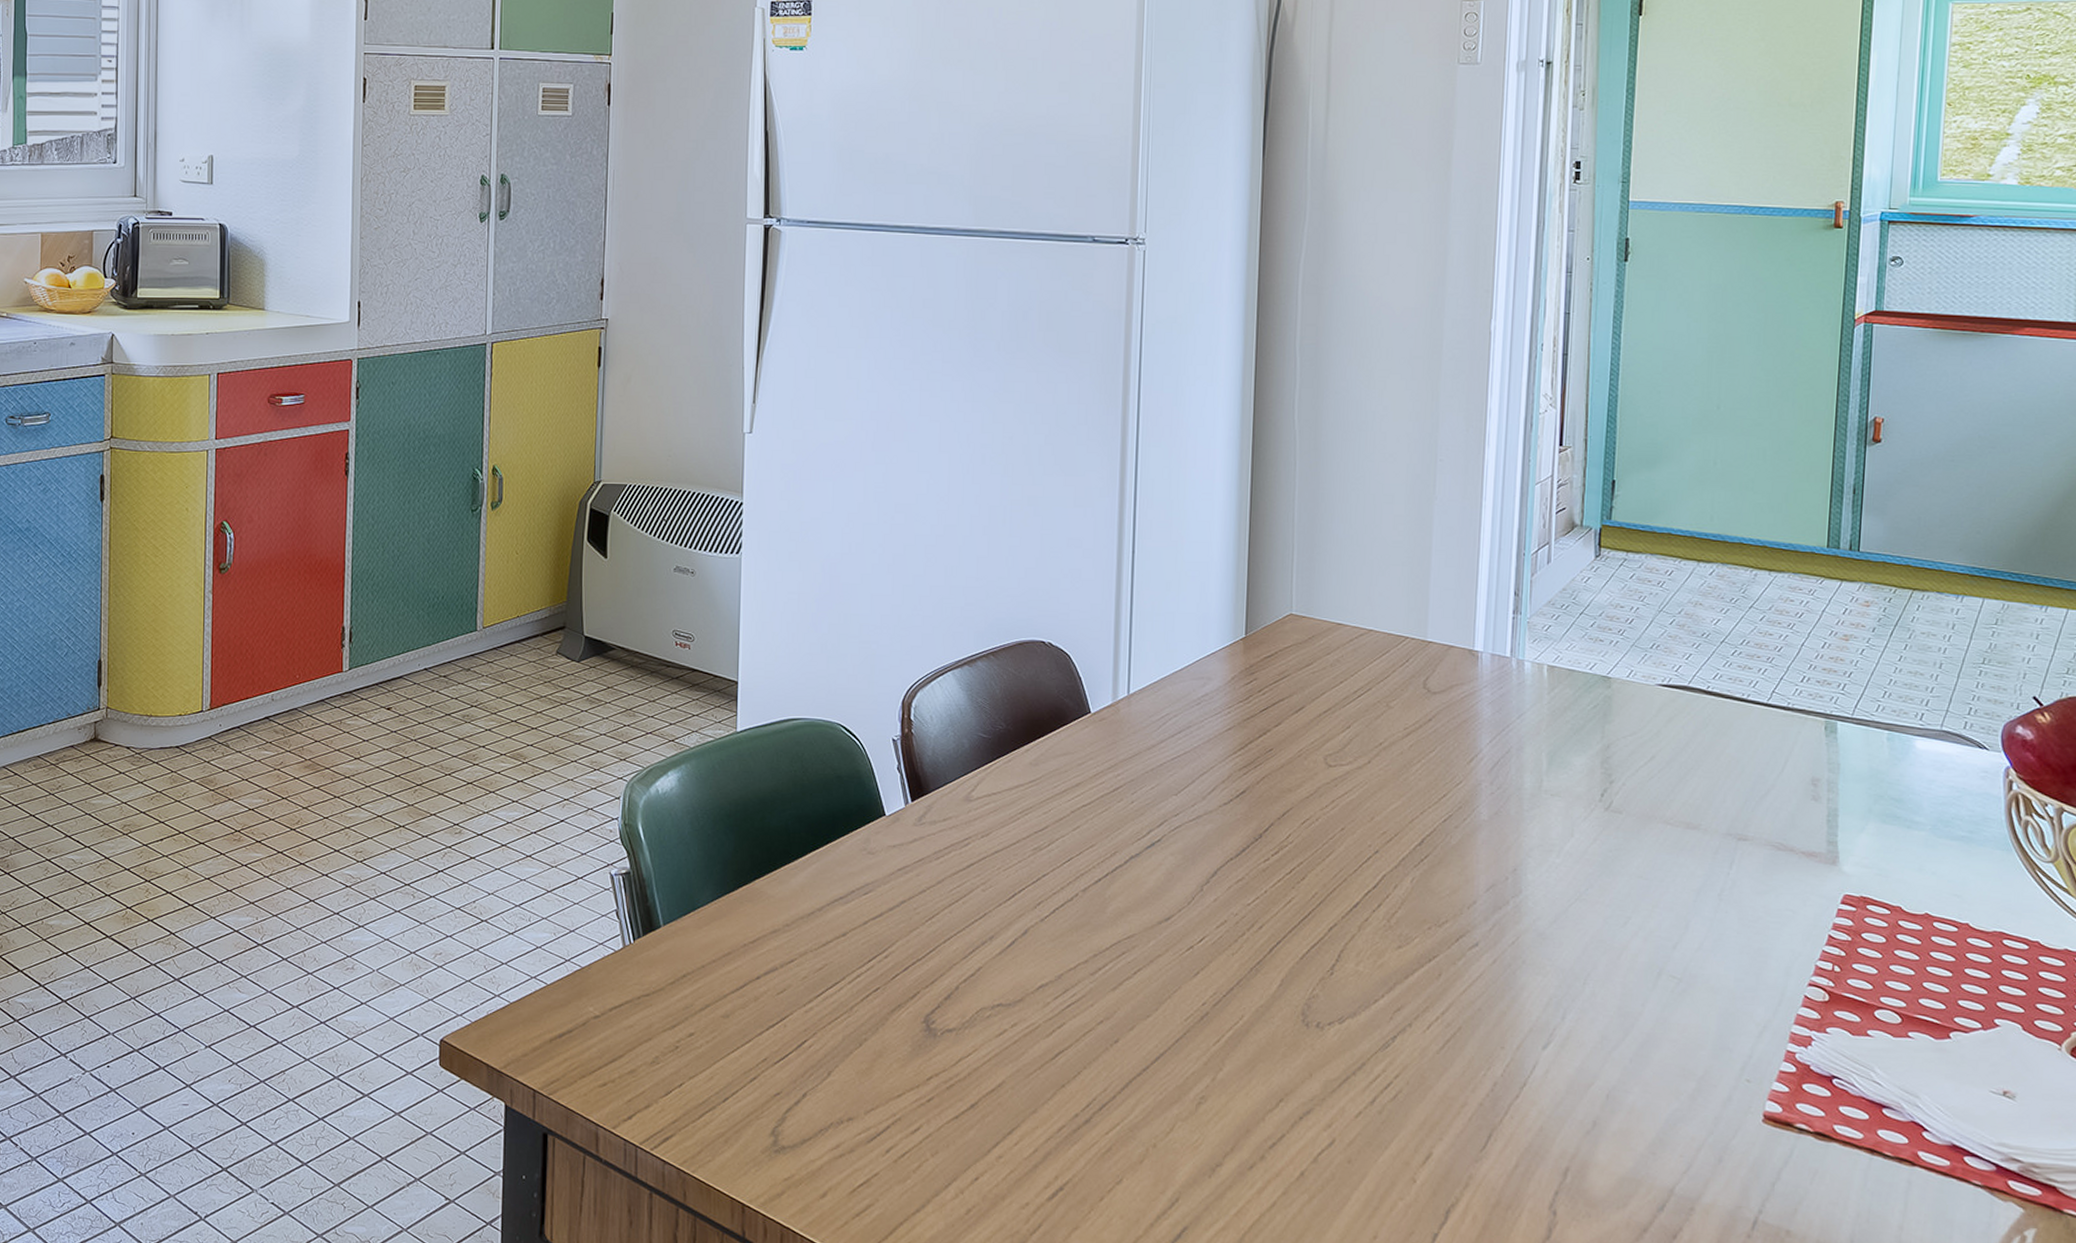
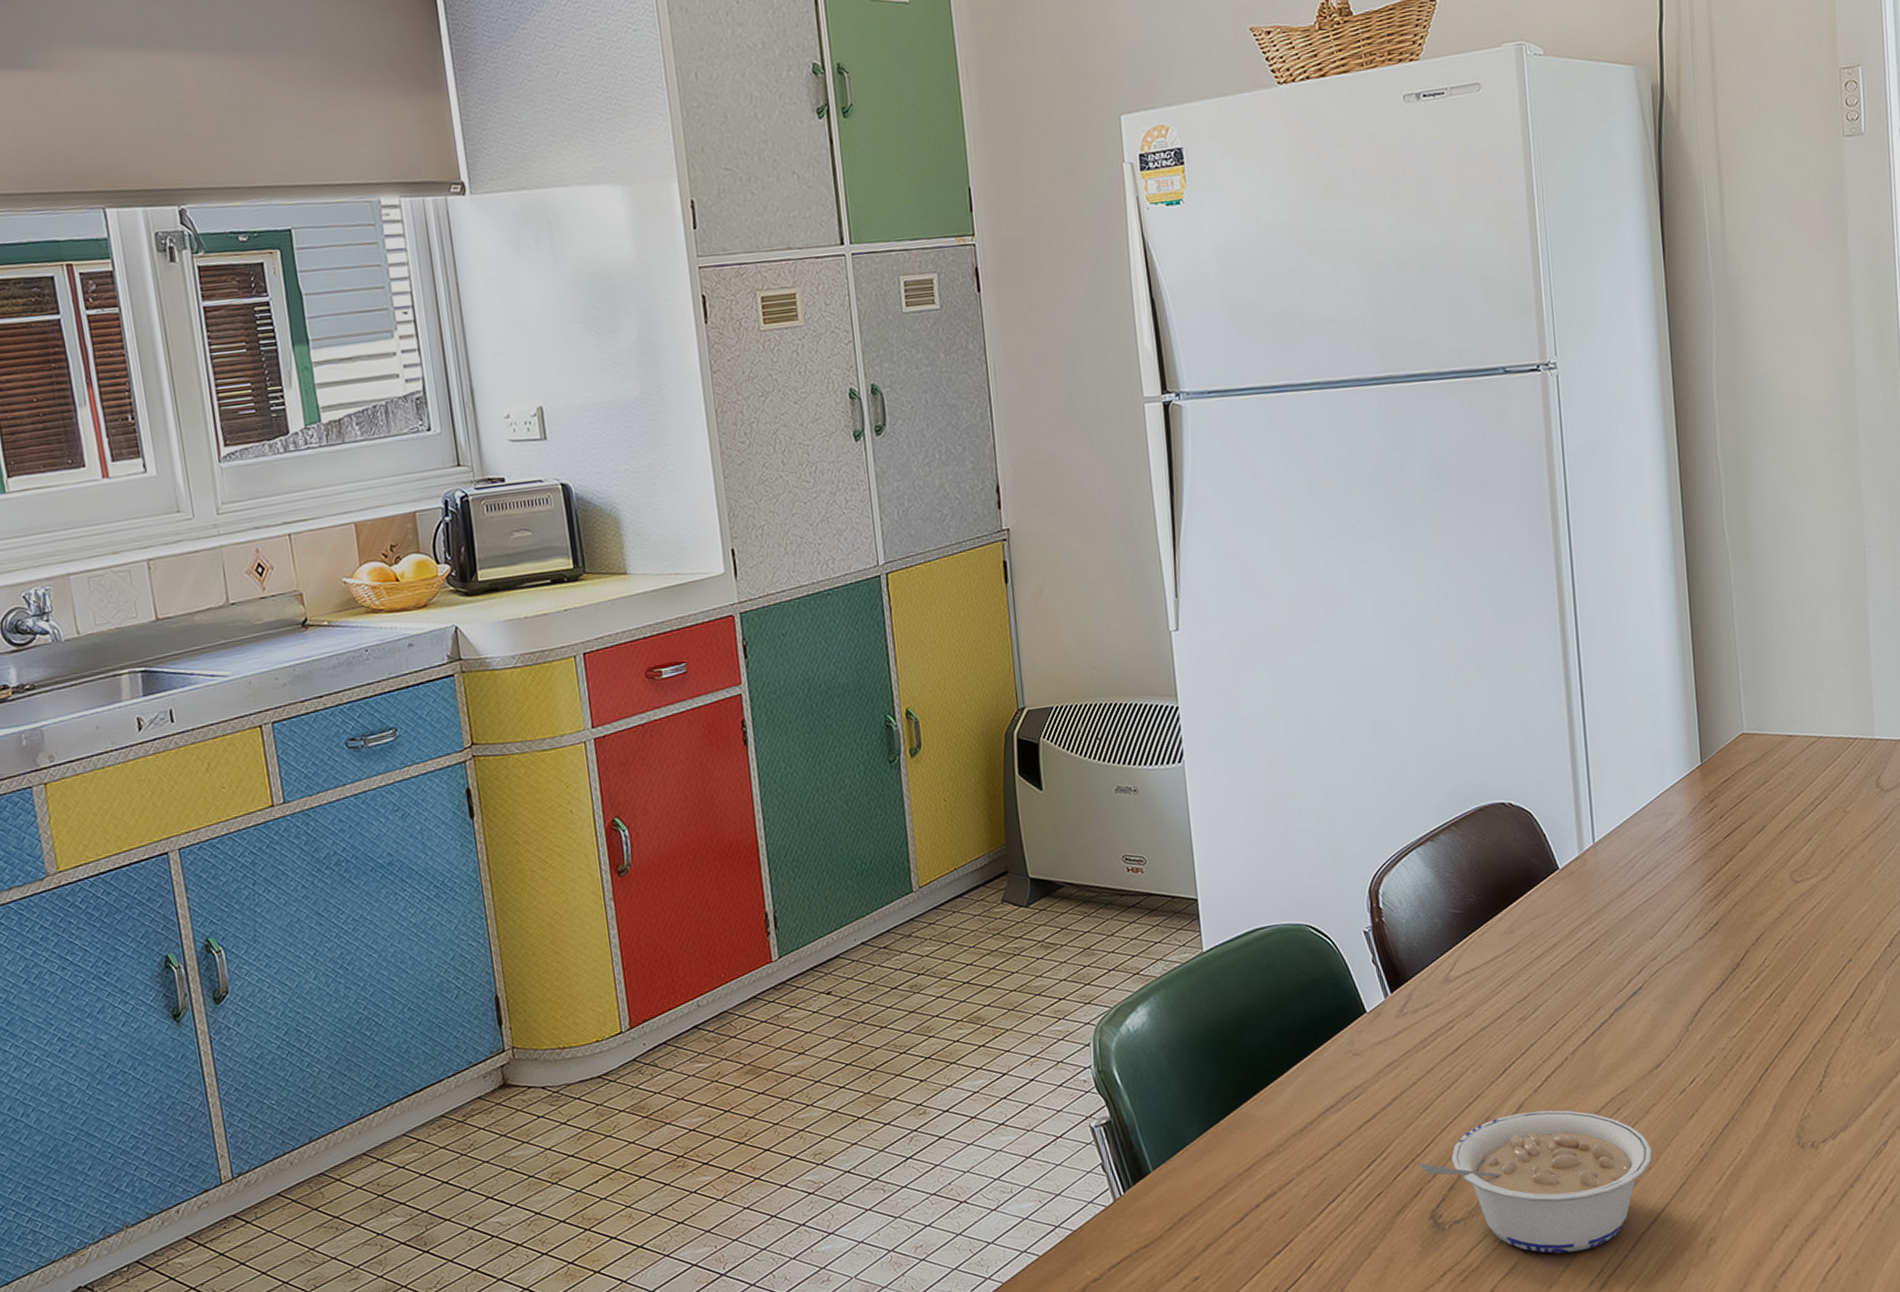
legume: none [919,938,1152,1083] -> present [1419,1110,1652,1254]

